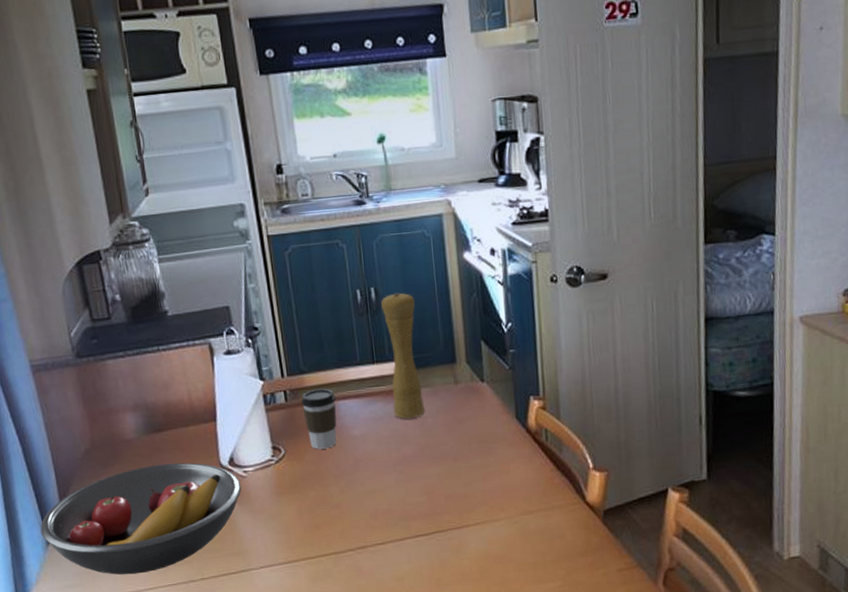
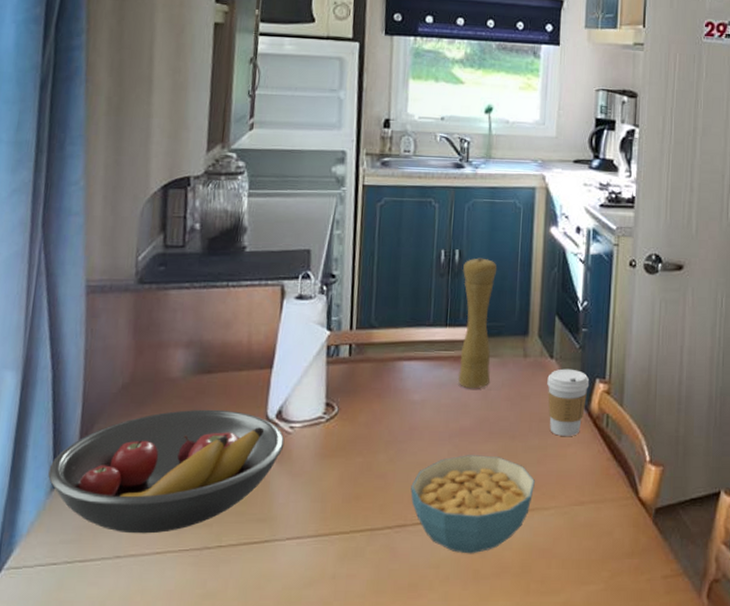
coffee cup: present [301,388,337,450] -> none [365,346,401,412]
cereal bowl: none [365,478,483,566] -> present [410,455,535,554]
coffee cup: none [481,390,524,454] -> present [547,368,590,436]

